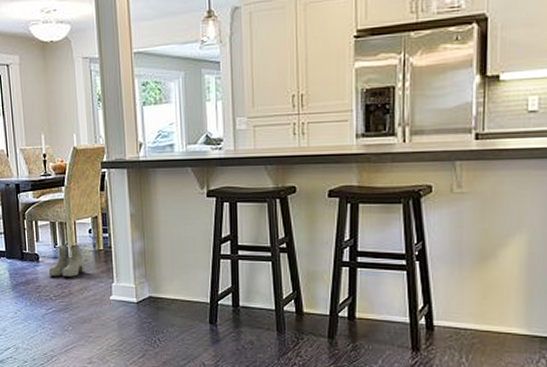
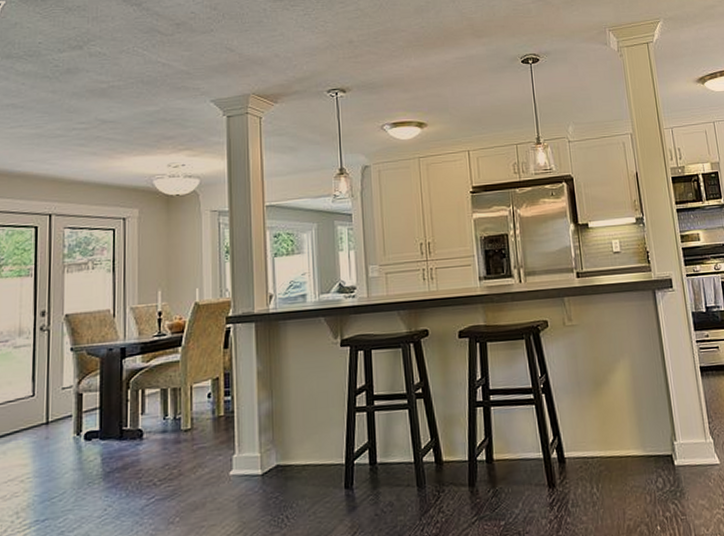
boots: present [48,244,85,277] -> none [153,412,200,456]

